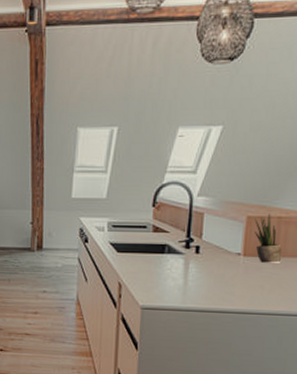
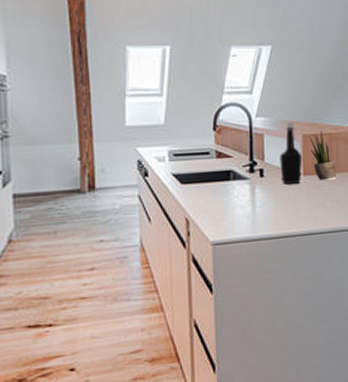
bottle: none [218,203,244,265] -> present [279,122,303,185]

